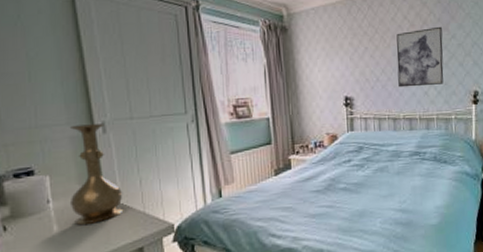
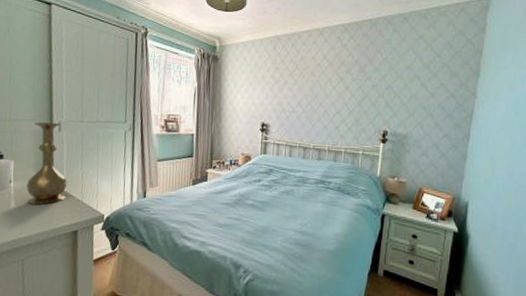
wall art: present [396,26,444,88] -> none [312,68,359,121]

